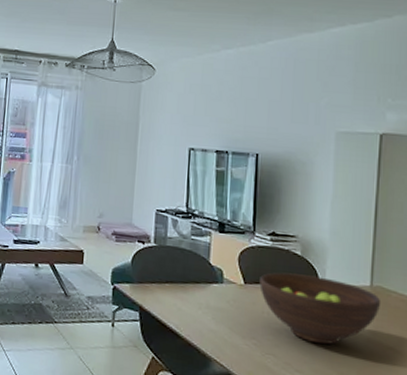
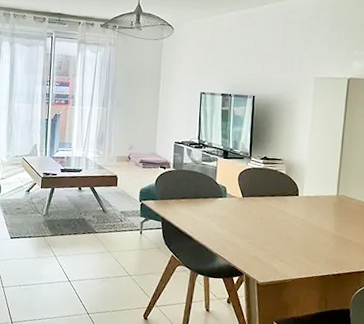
fruit bowl: present [259,272,382,345] -> none [254,187,345,241]

